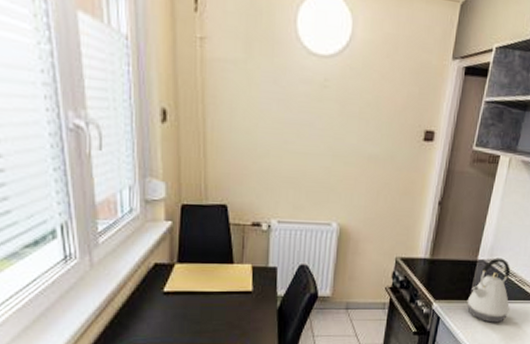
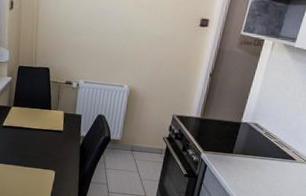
kettle: present [467,257,511,323] -> none [231,121,271,175]

